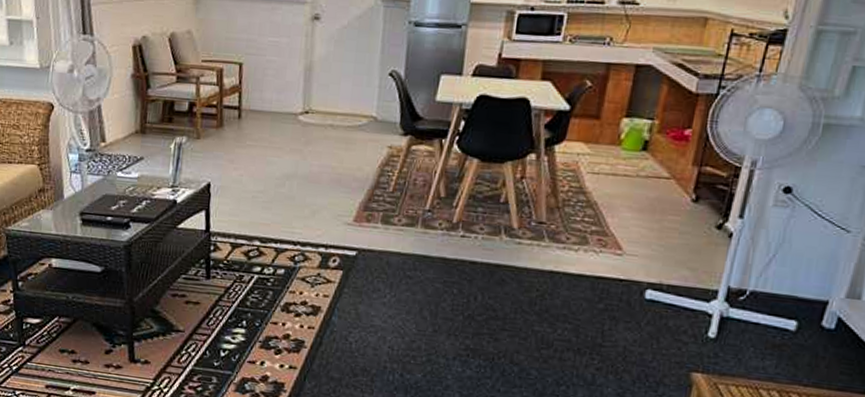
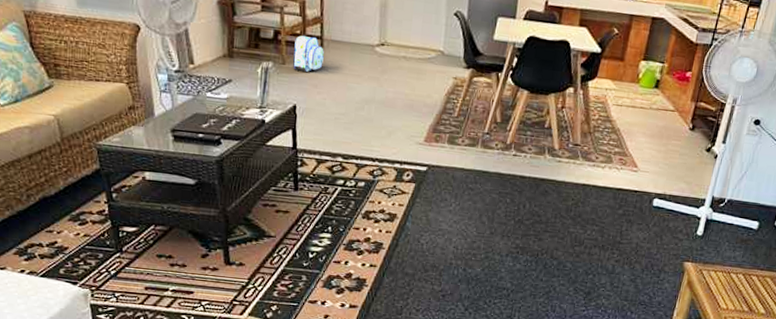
backpack: none [208,107,242,146] -> present [293,35,324,72]

